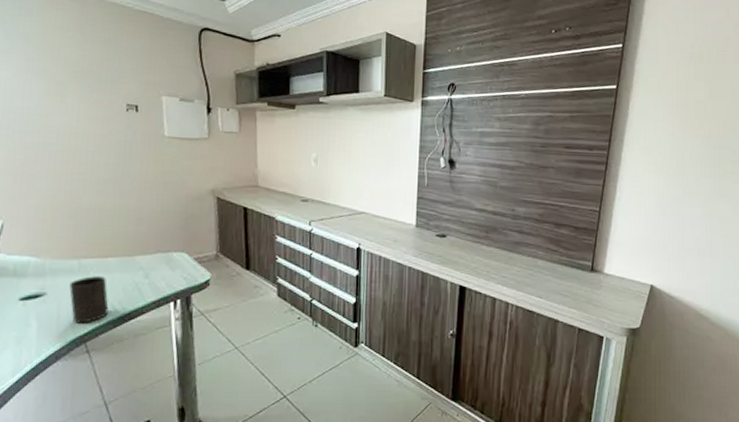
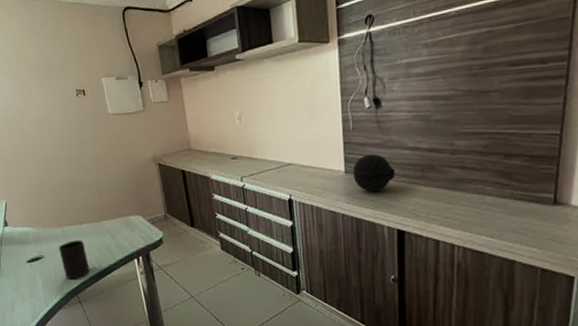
decorative orb: none [423,211,462,247] -> present [352,154,396,192]

